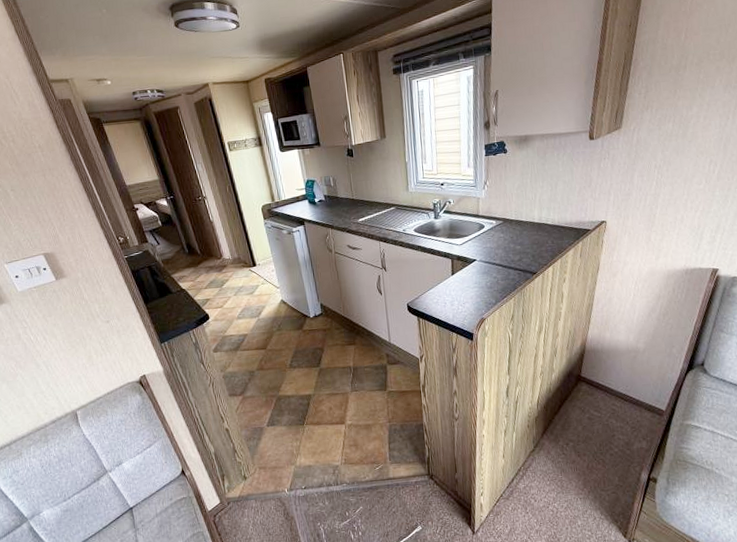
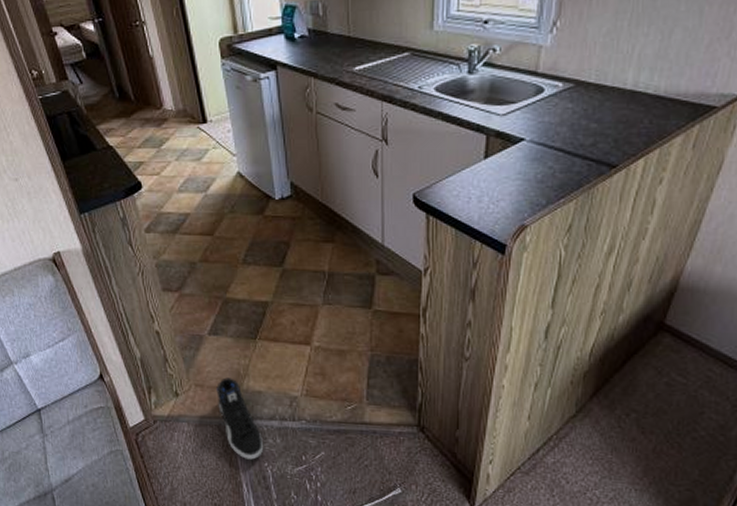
sneaker: none [276,458,316,523] -> present [216,377,264,460]

